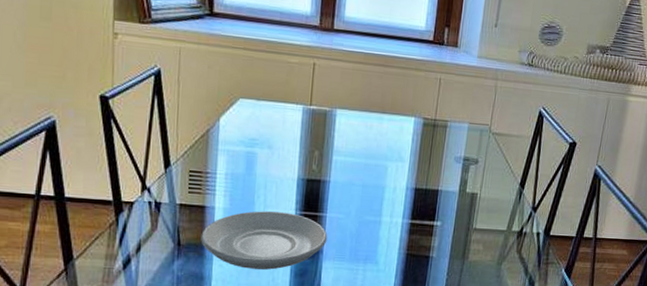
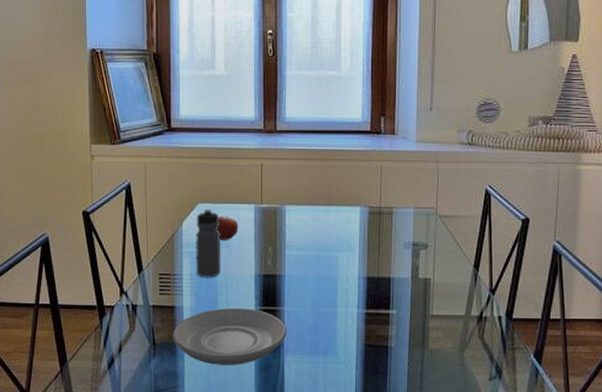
water bottle: none [232,105,262,179] -> present [196,208,221,278]
fruit: none [259,114,284,141] -> present [217,216,239,240]

